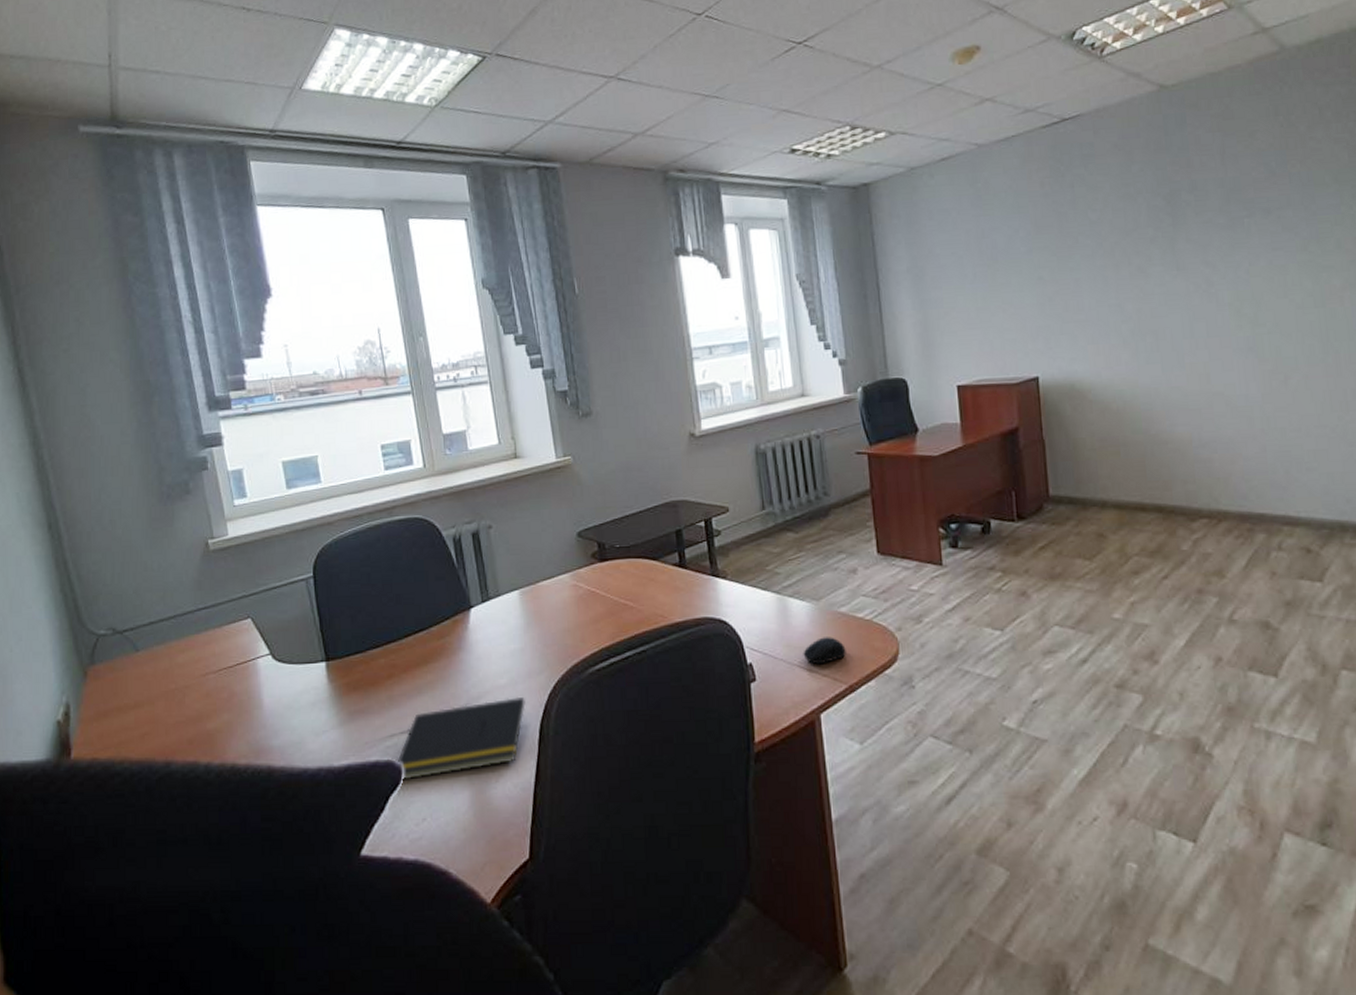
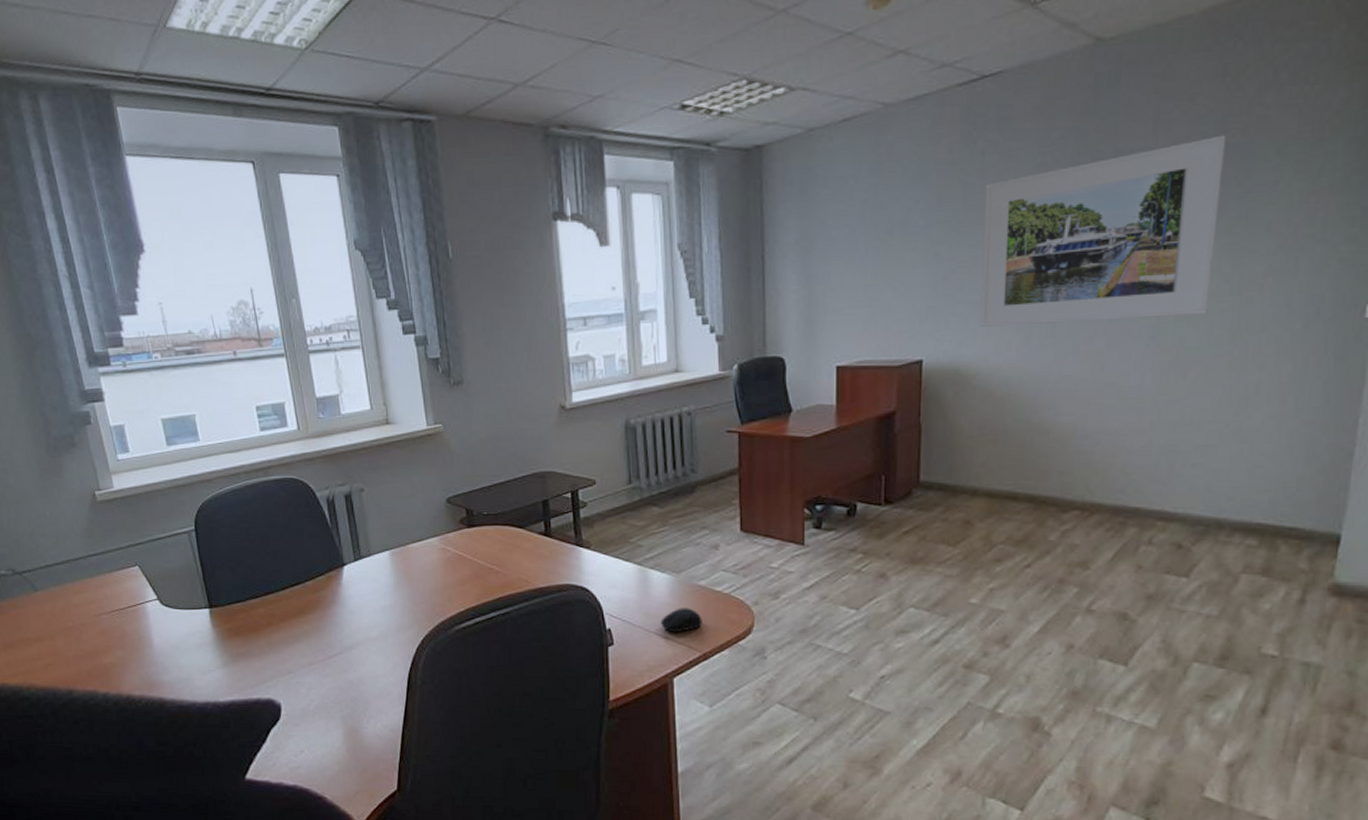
notepad: present [395,696,526,780] -> none [275,648,395,717]
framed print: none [1078,165,1297,344] -> present [980,135,1227,327]

